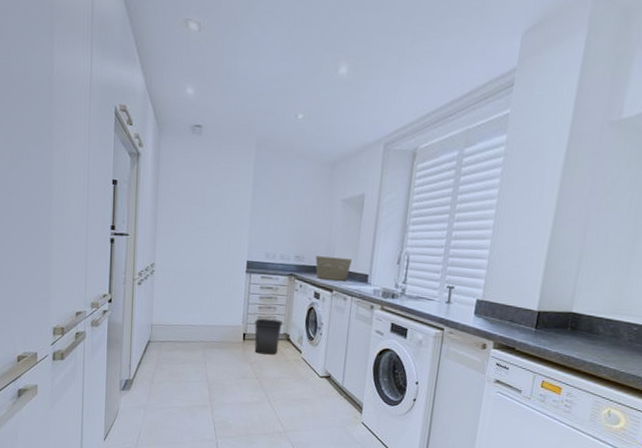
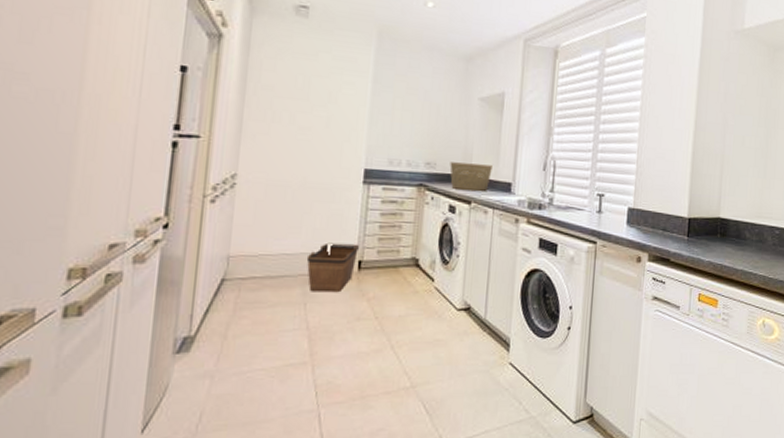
bicycle basket: none [205,318,244,357] -> present [306,242,360,293]
waste bin: present [254,318,283,355] -> none [373,240,411,287]

